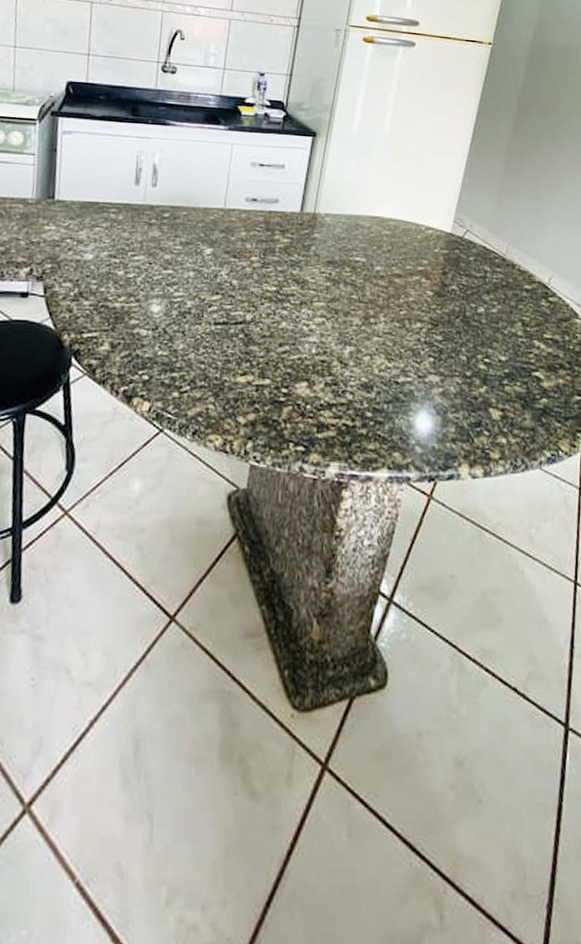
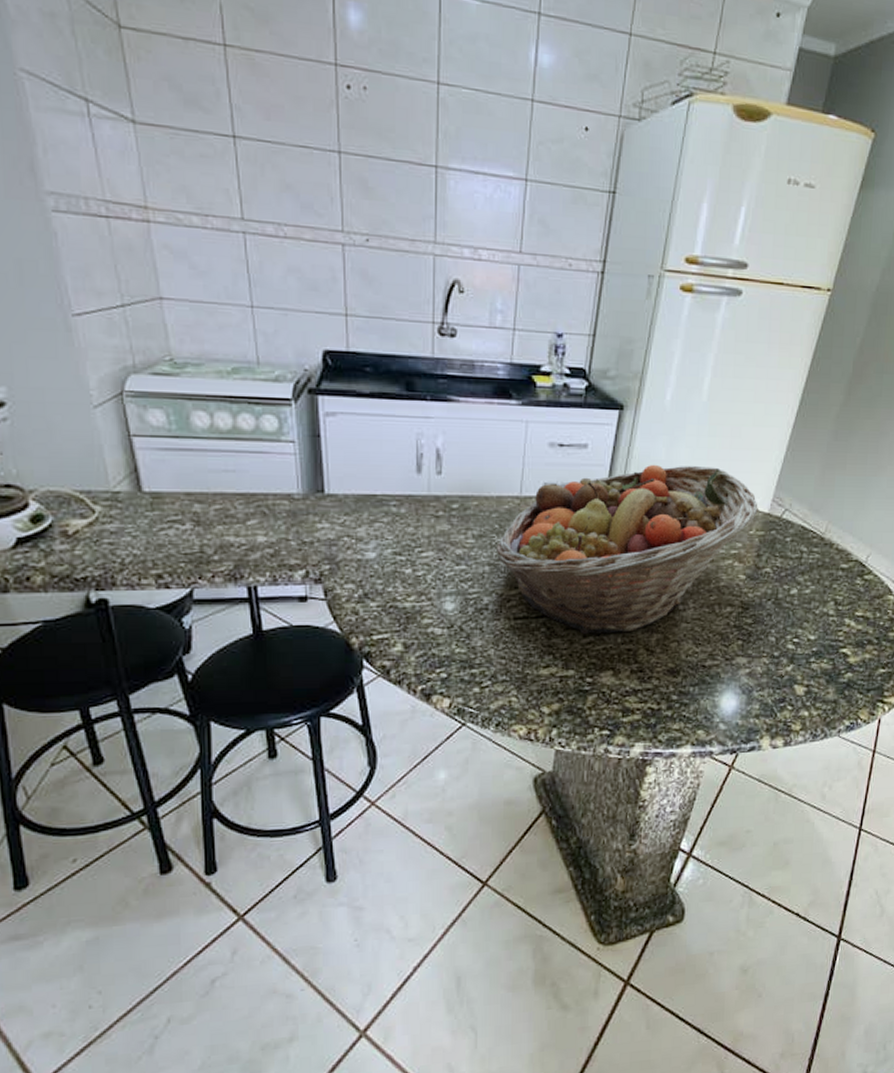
fruit basket: none [201,184,442,344] -> present [497,464,759,635]

